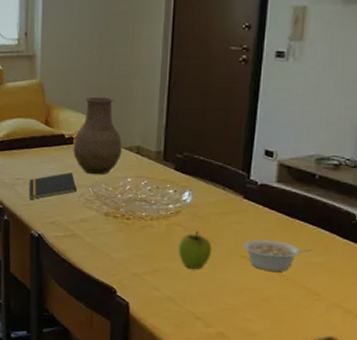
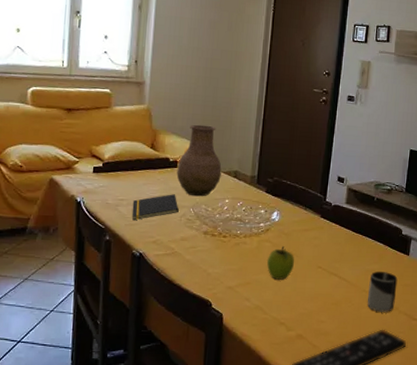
legume: present [243,239,313,272] -> none [319,252,371,279]
cup: none [309,265,351,315] -> present [368,271,398,312]

